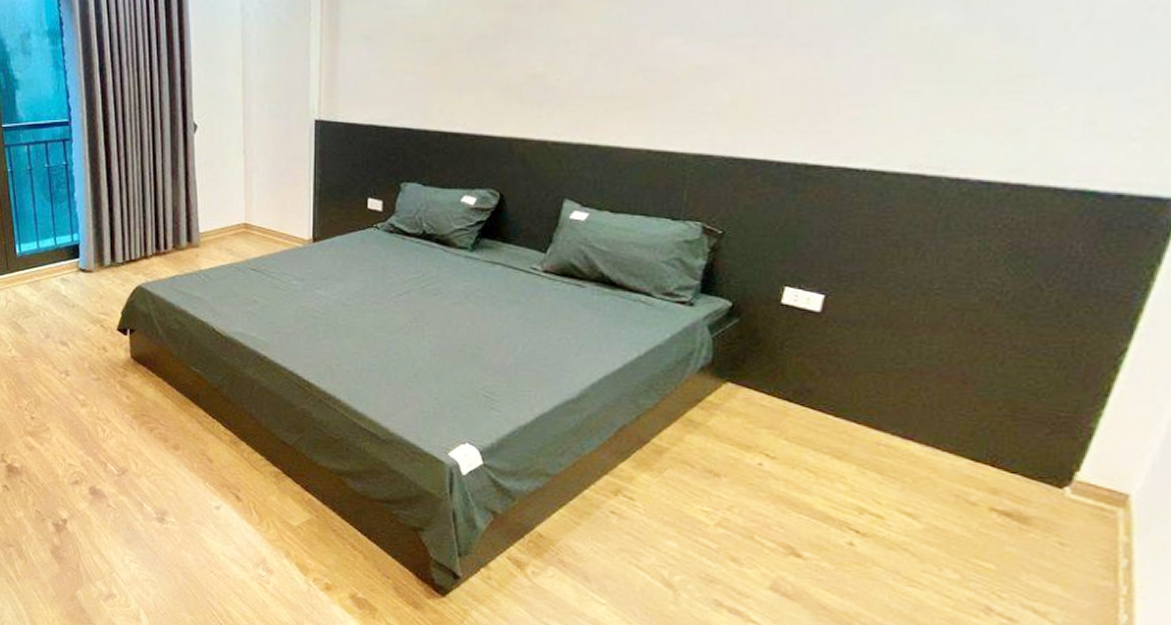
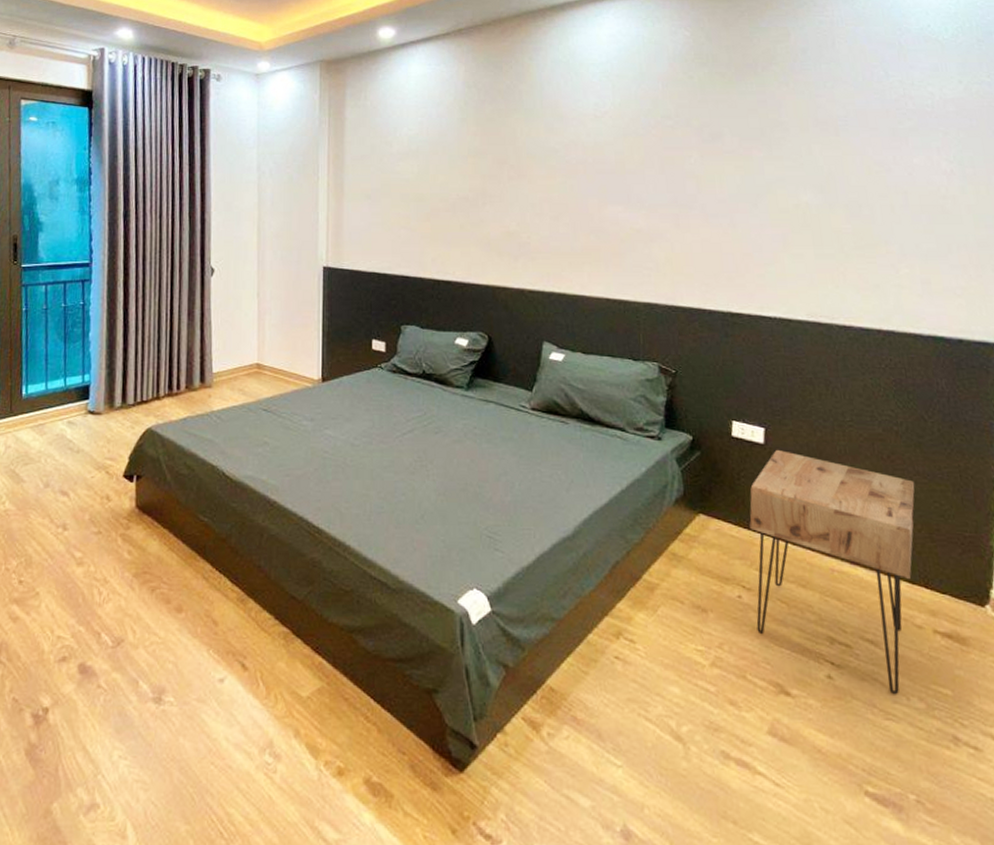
nightstand: none [775,318,1008,565] -> present [749,449,915,695]

